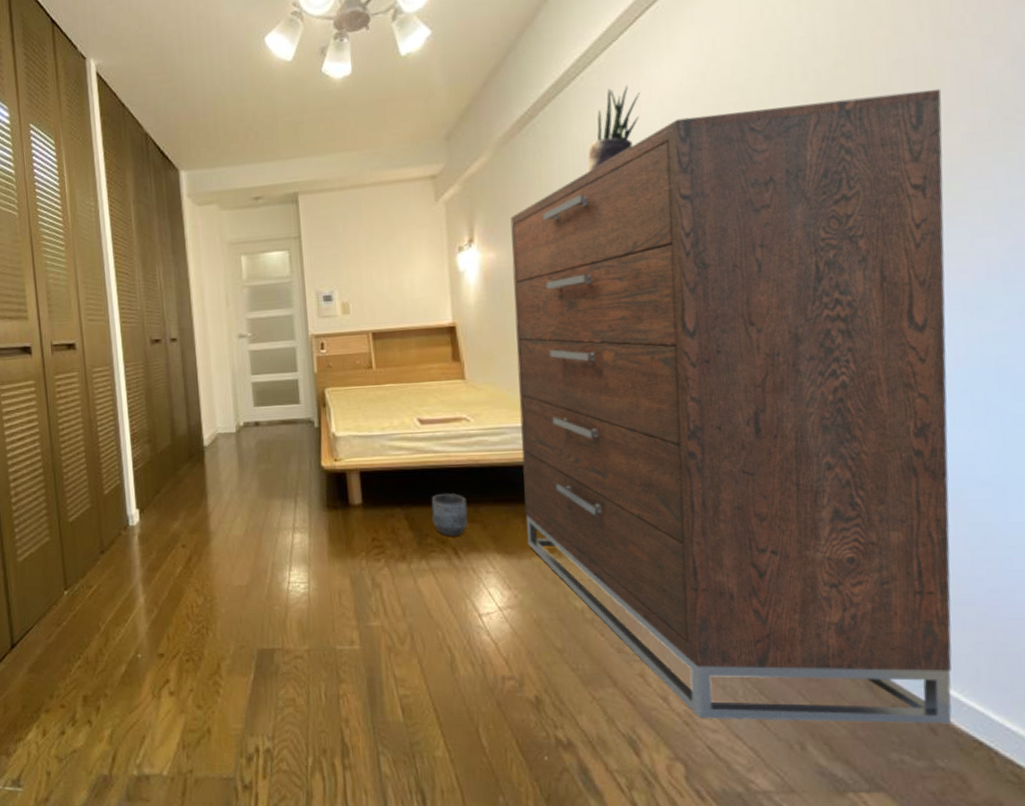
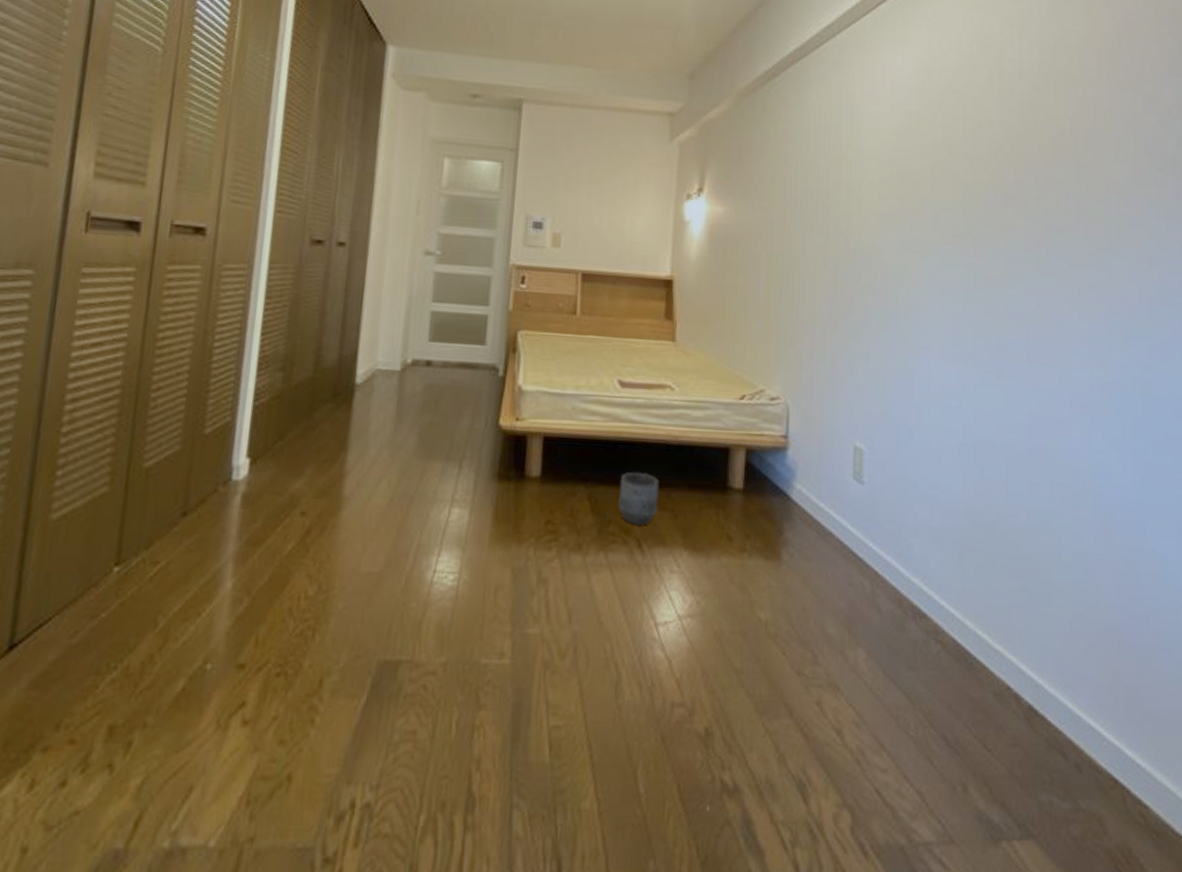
dresser: present [510,88,952,724] -> none [718,108,1113,761]
potted plant: present [587,85,640,172] -> none [822,65,875,142]

